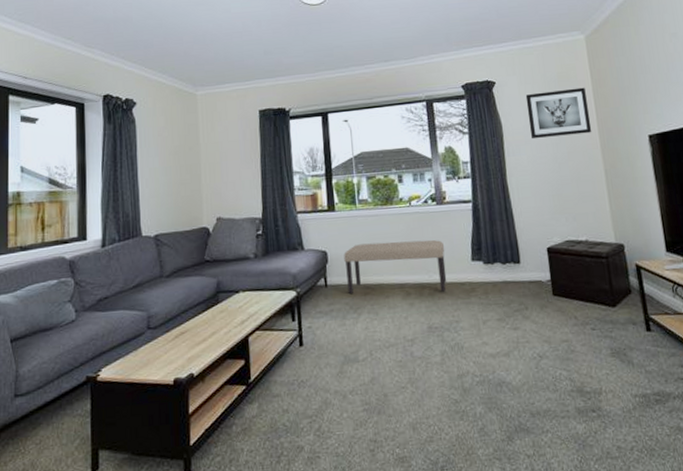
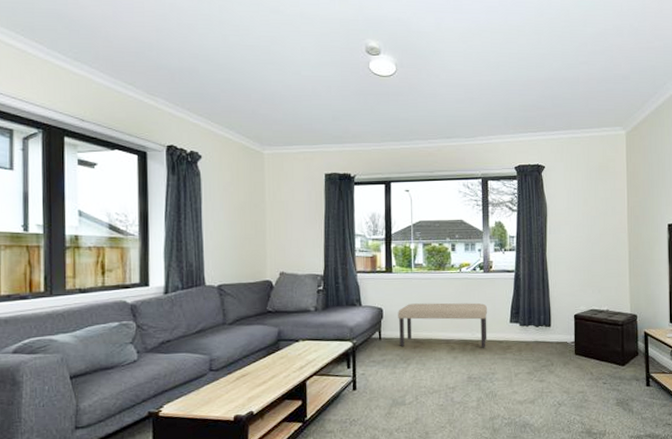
wall art: present [525,87,592,139] -> none [569,178,622,221]

